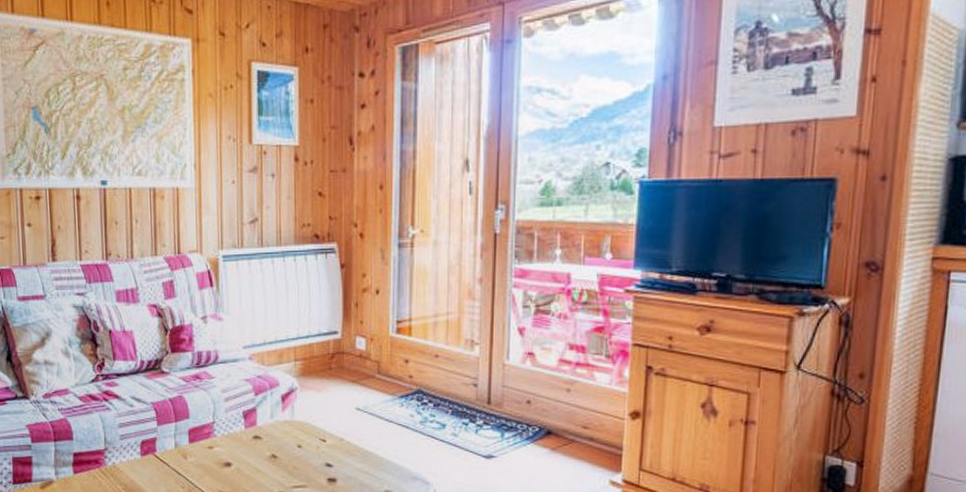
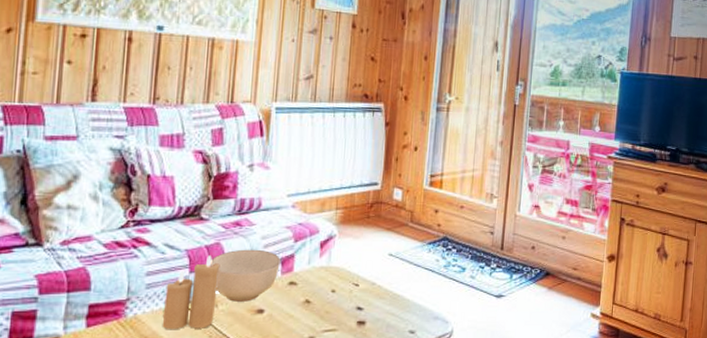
candle: none [137,408,185,479] -> present [162,255,220,329]
bowl: none [175,402,244,455] -> present [209,249,282,302]

